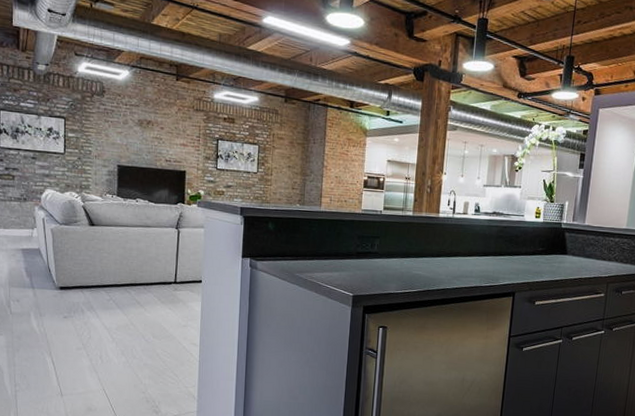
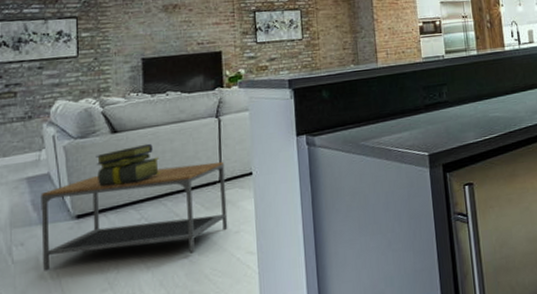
coffee table: none [32,258,180,335] -> present [41,161,228,271]
stack of books: none [76,239,128,270] -> present [96,143,161,187]

